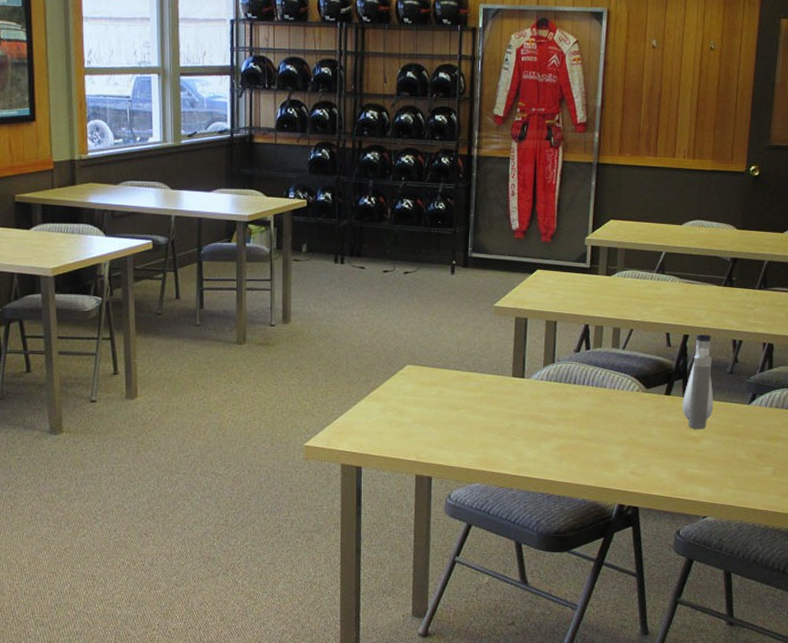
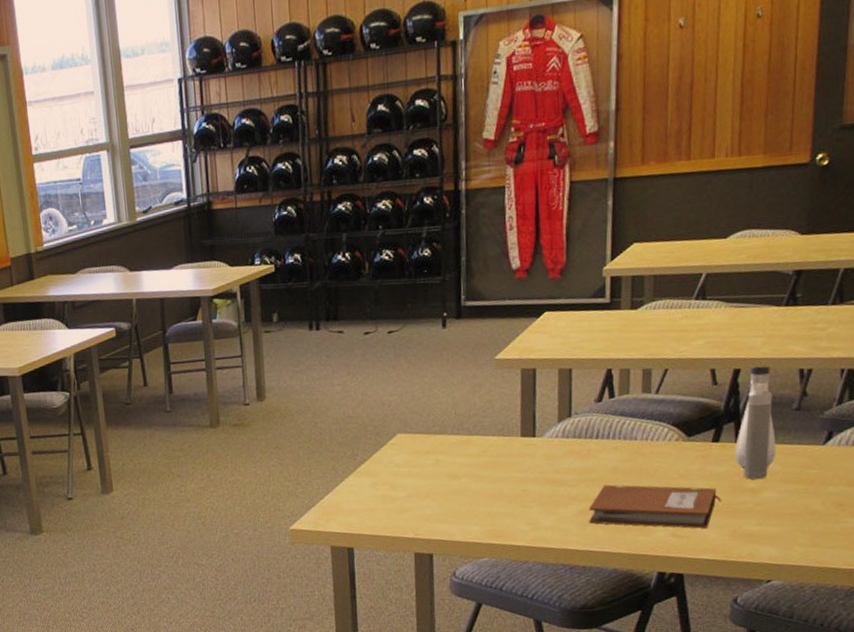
notebook: none [565,425,670,469] -> present [589,484,721,529]

